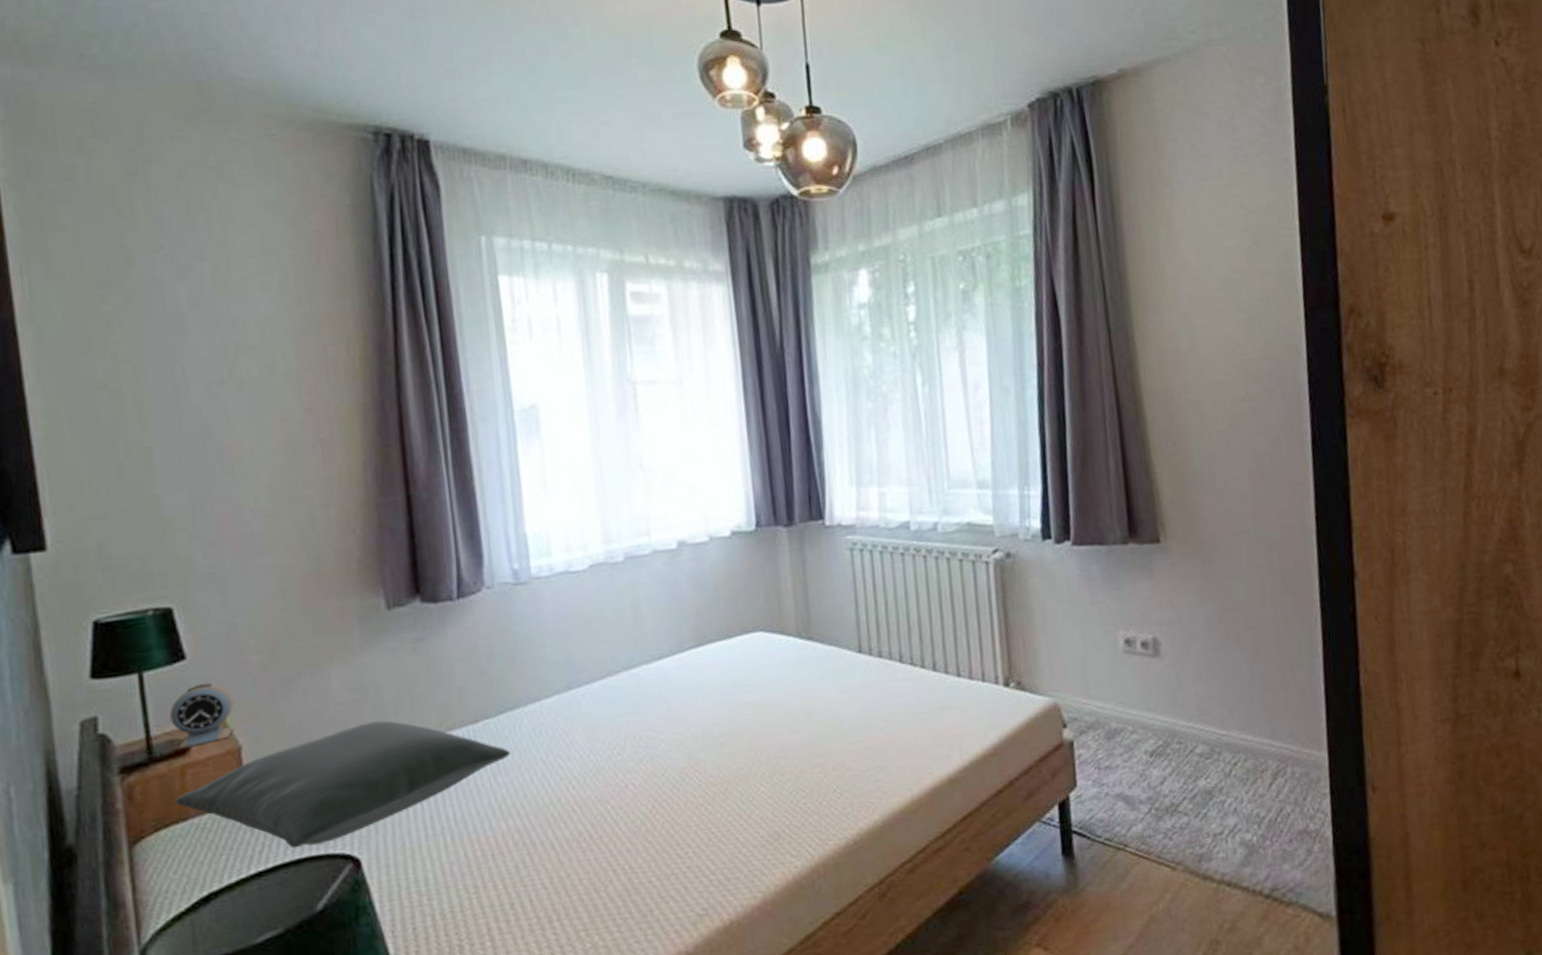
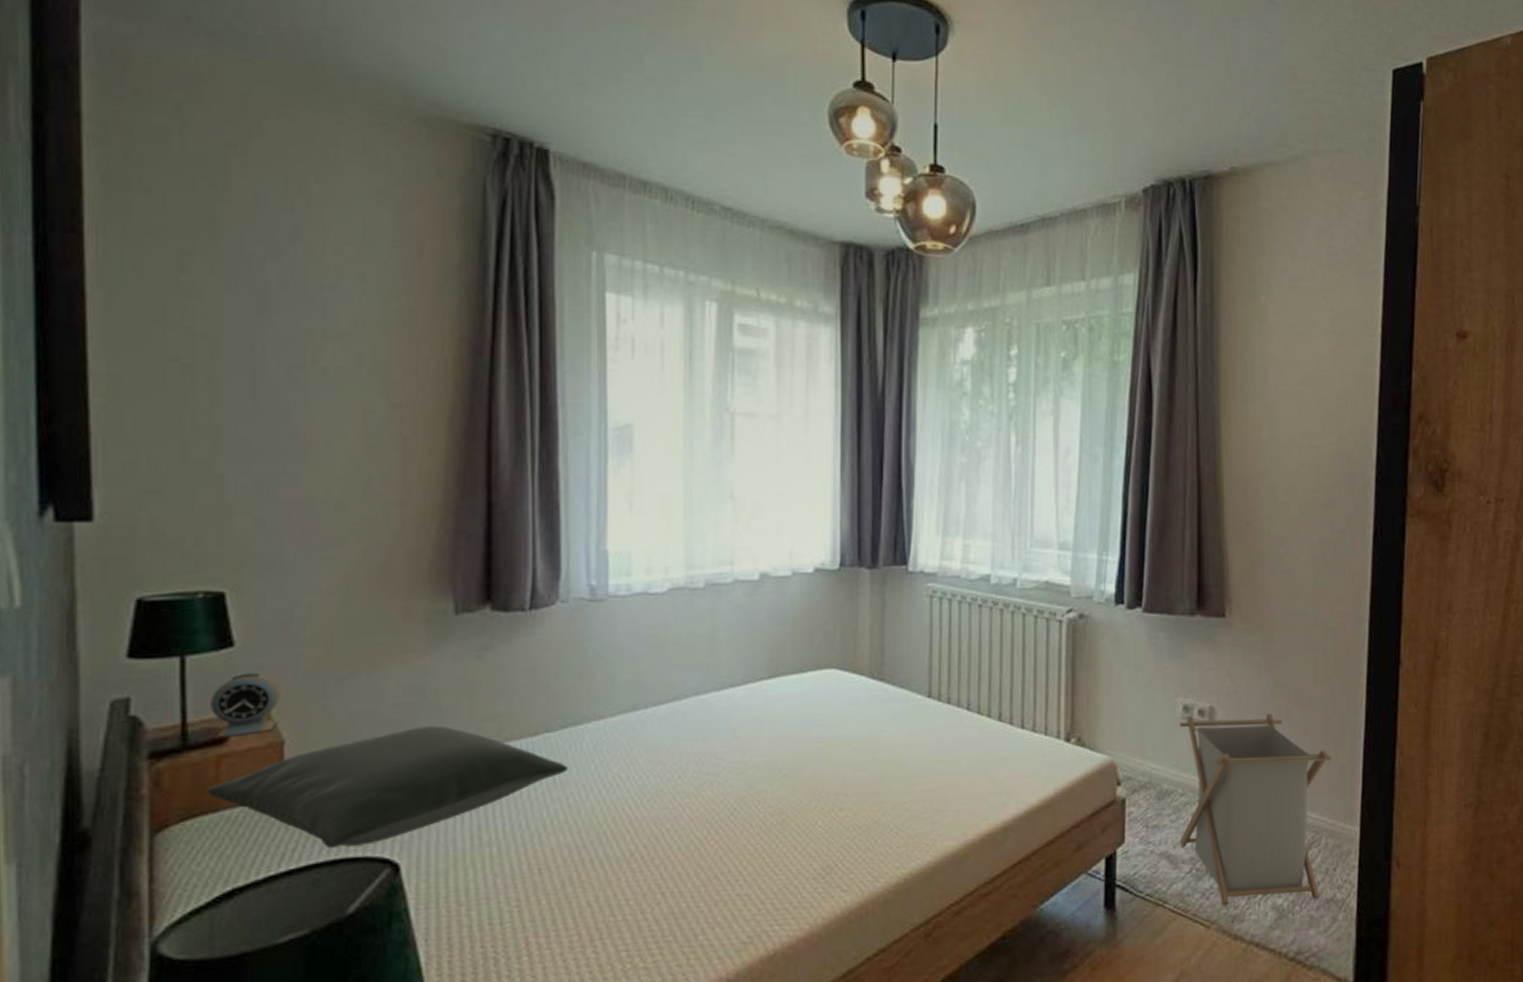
laundry basket: none [1122,640,1291,845] -> present [1179,714,1331,905]

